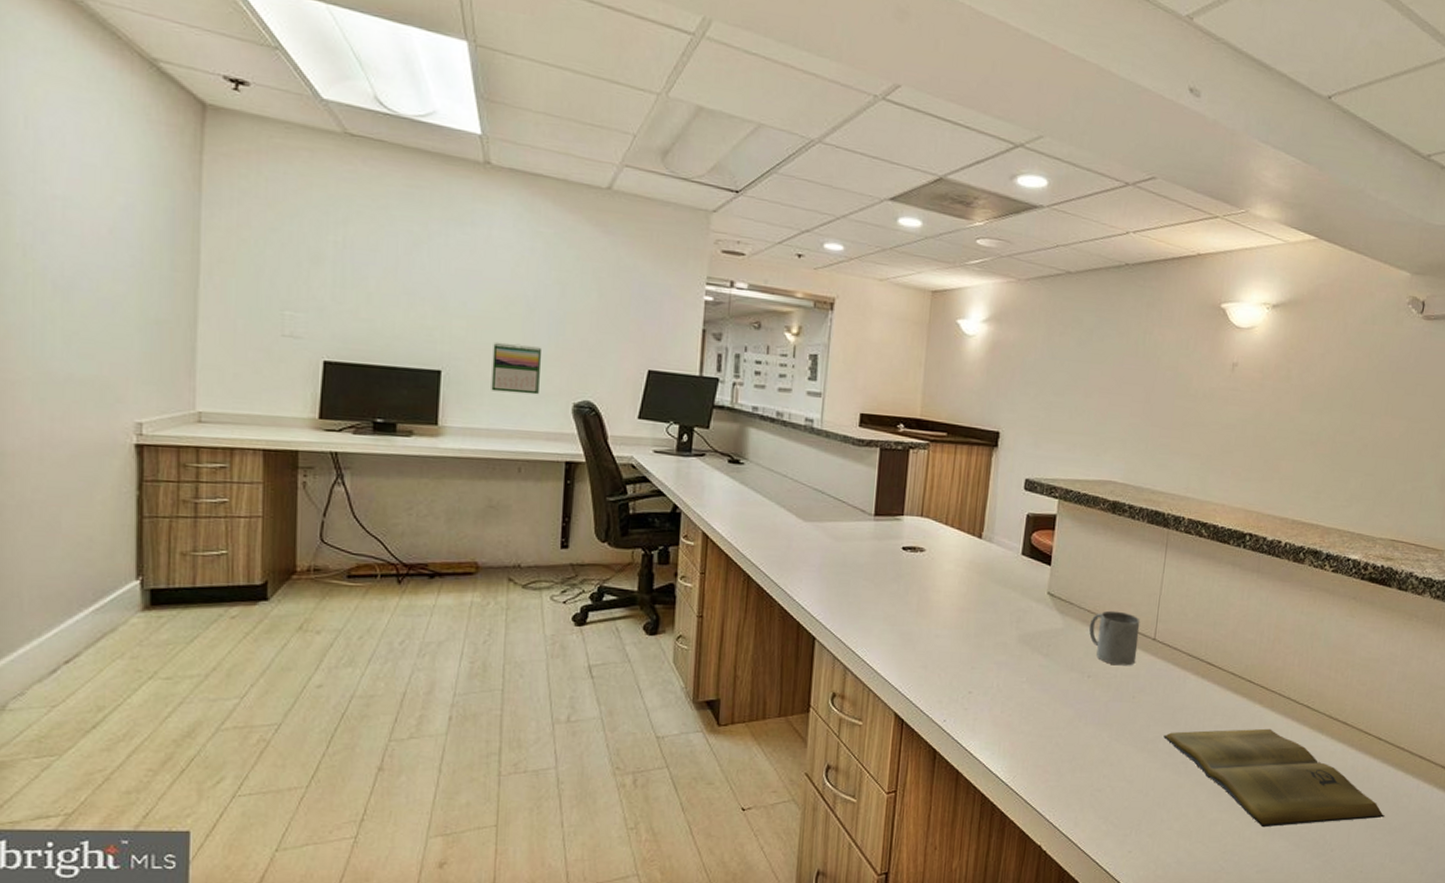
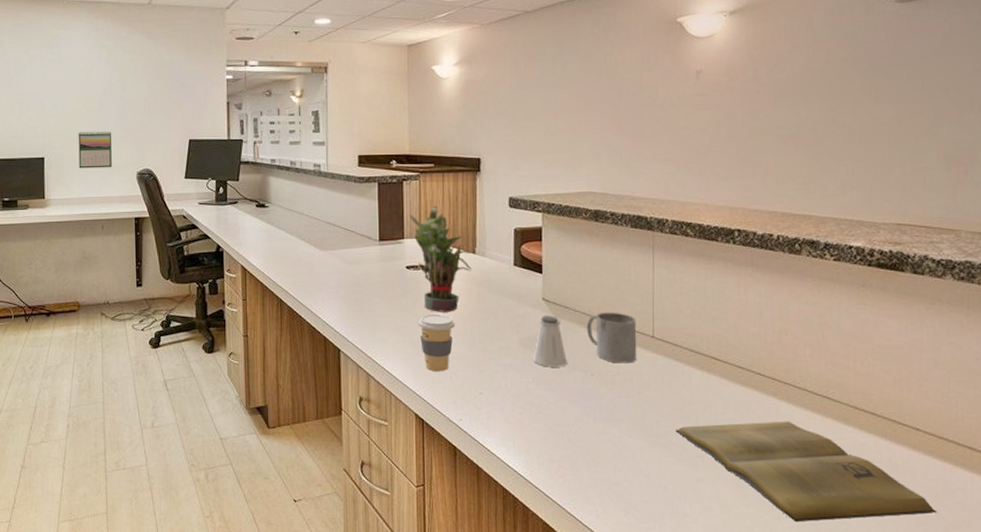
coffee cup: none [908,602,950,668] -> present [417,314,455,372]
potted plant: none [913,481,977,602] -> present [410,206,472,312]
saltshaker: none [1030,611,1066,667] -> present [534,316,568,367]

